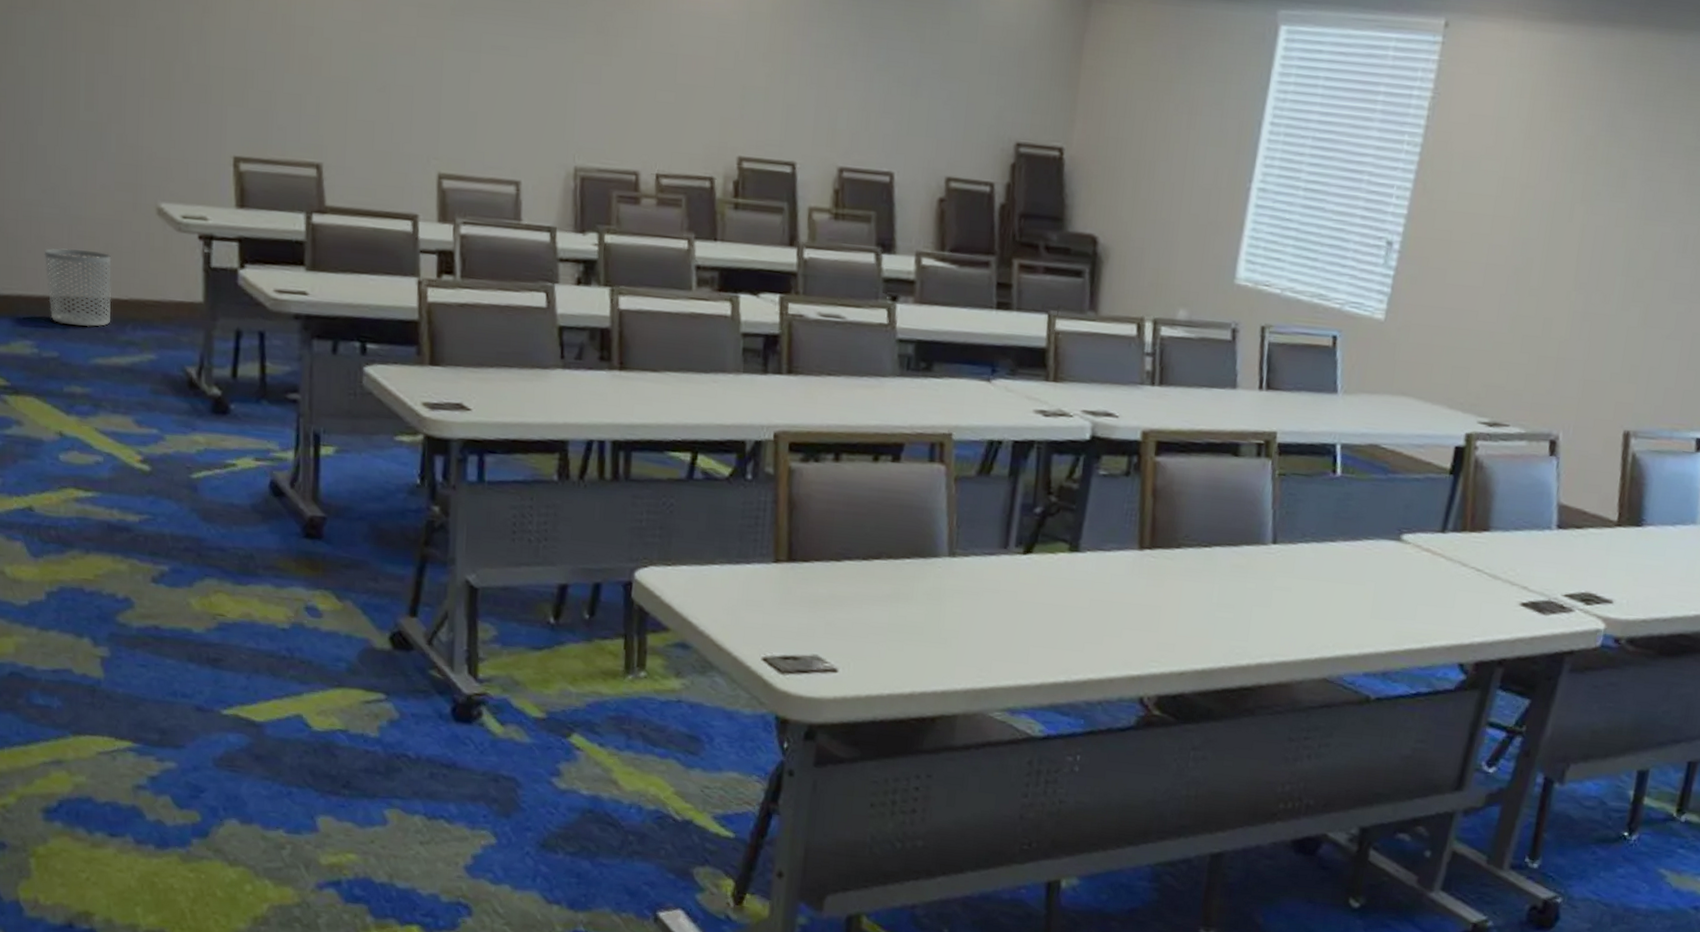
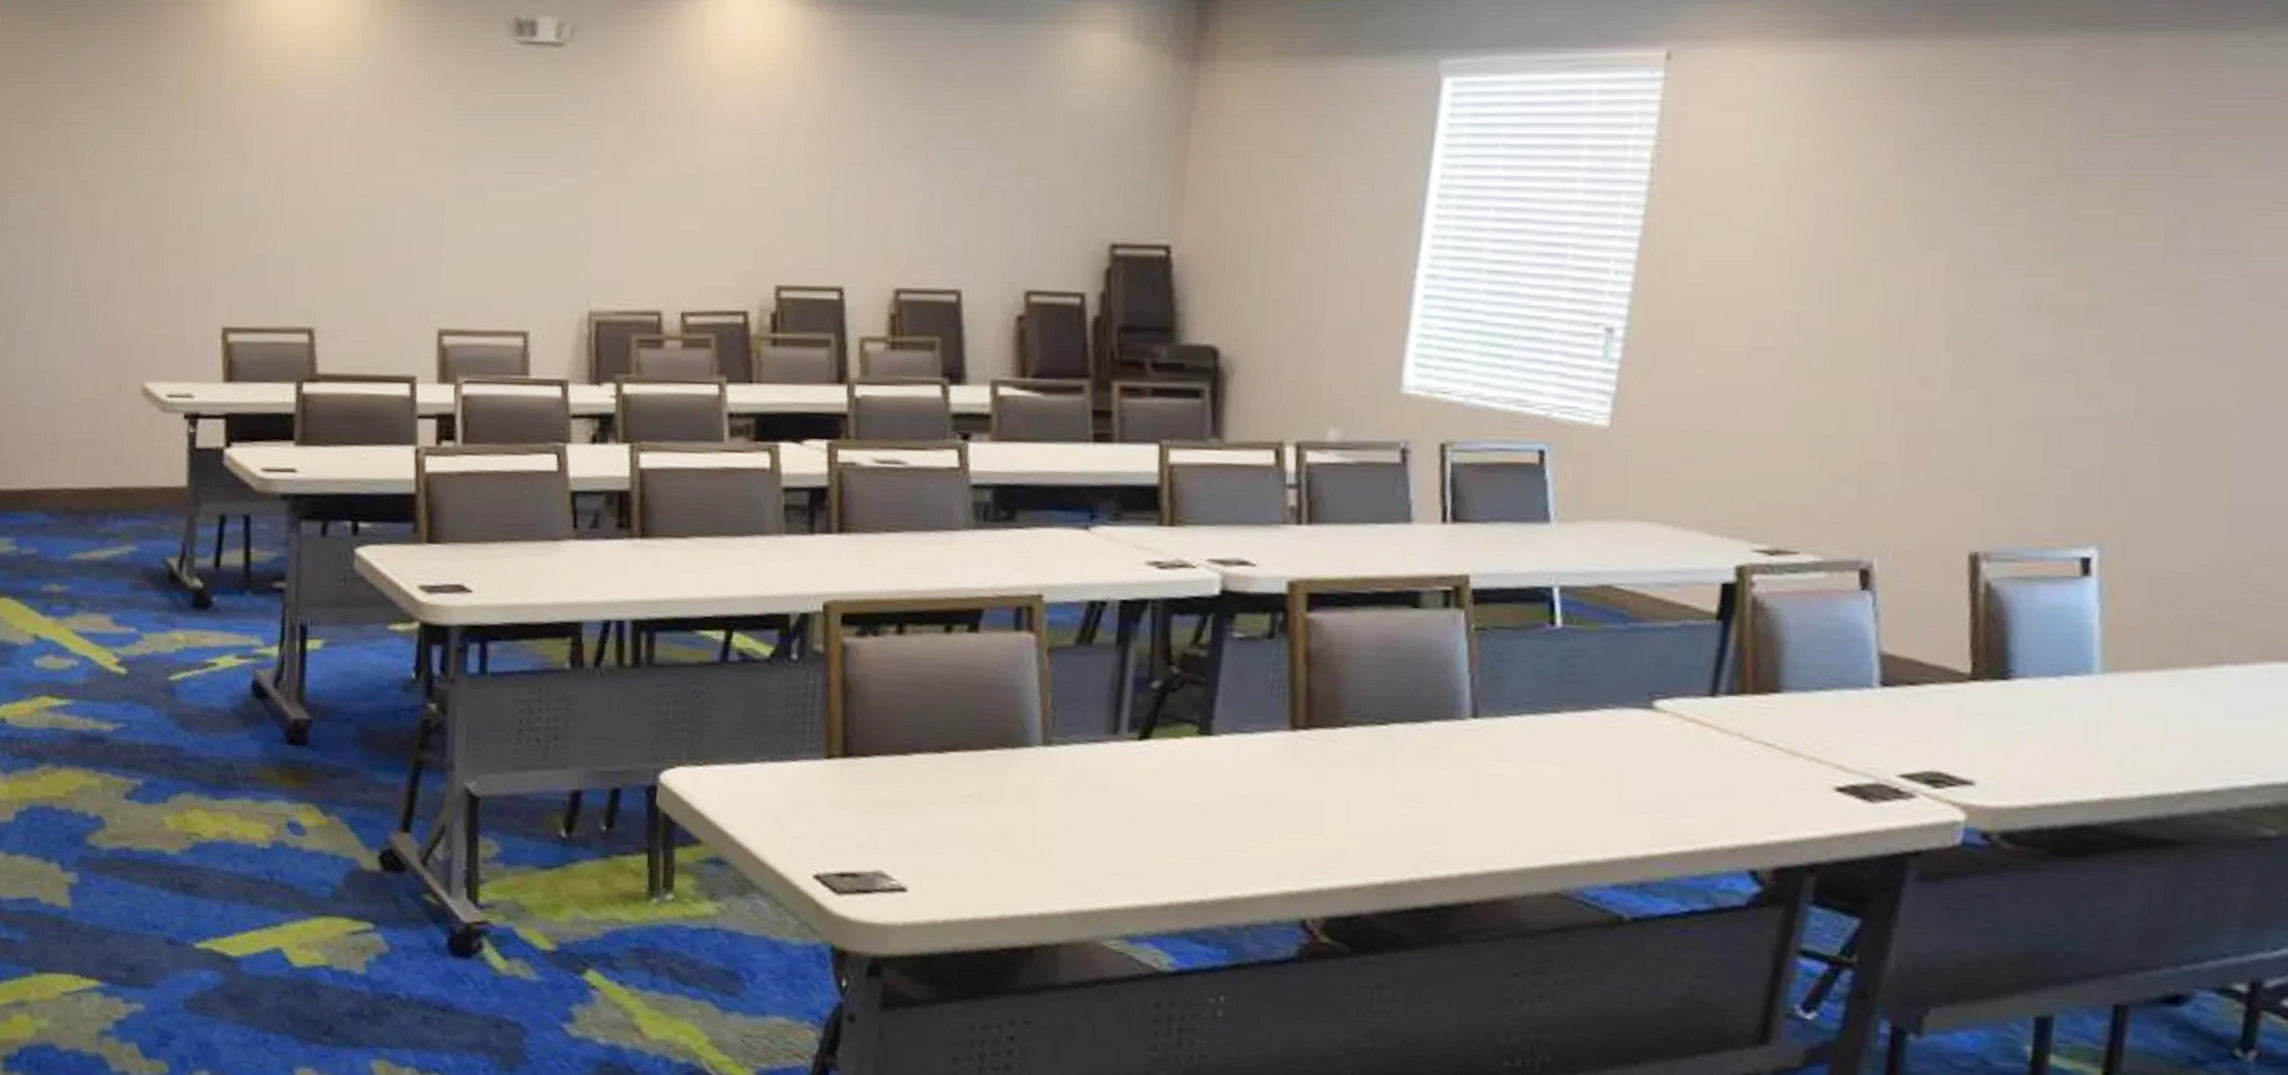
waste bin: present [44,248,112,327] -> none [26,437,94,520]

